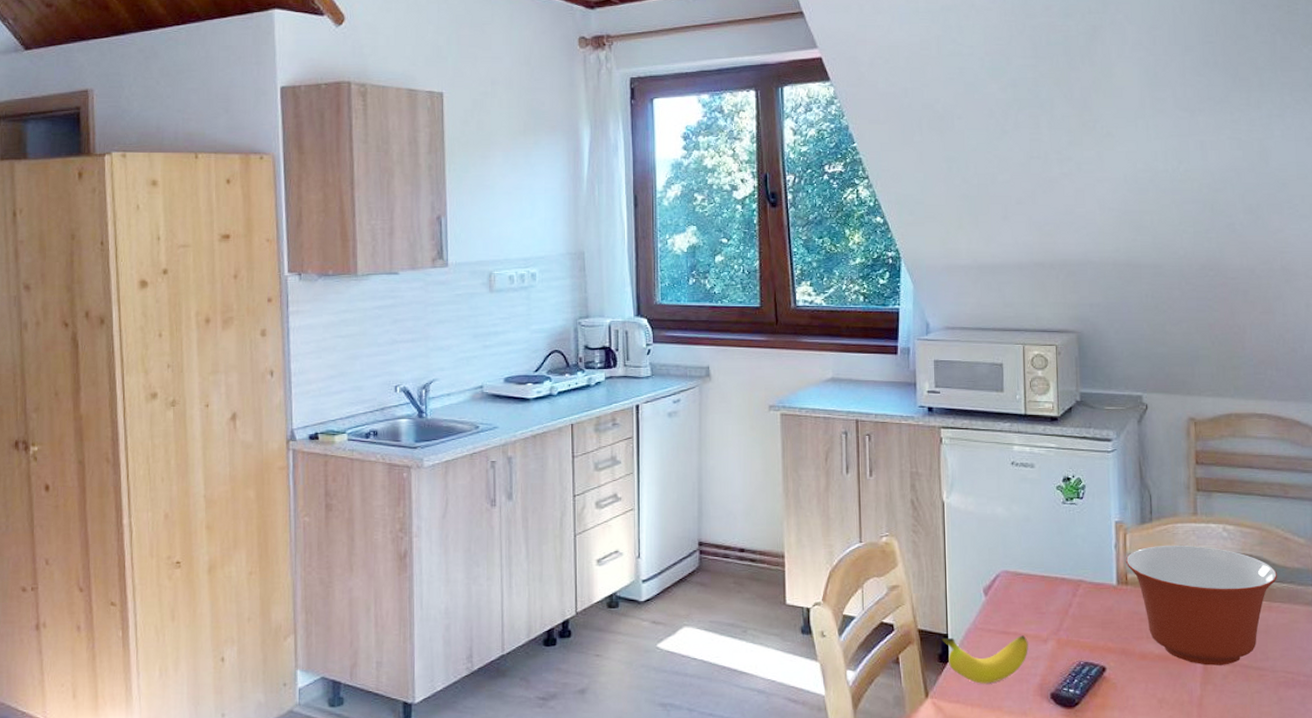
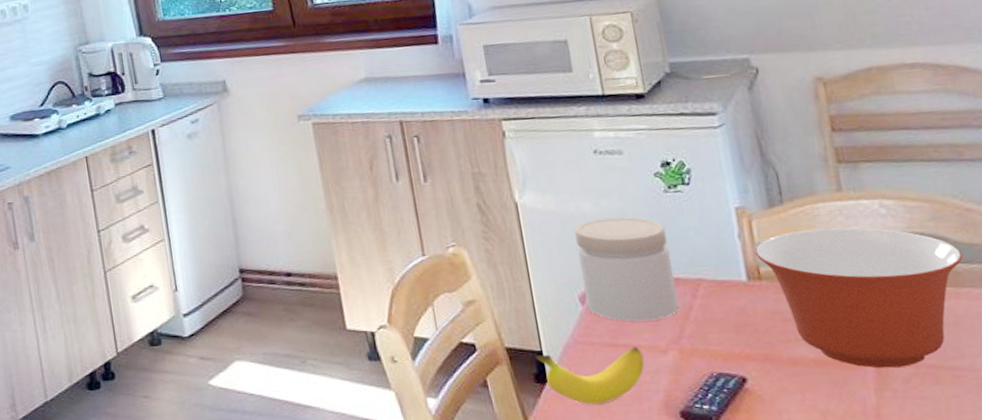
jar: none [987,521,1062,614] -> present [574,217,679,322]

